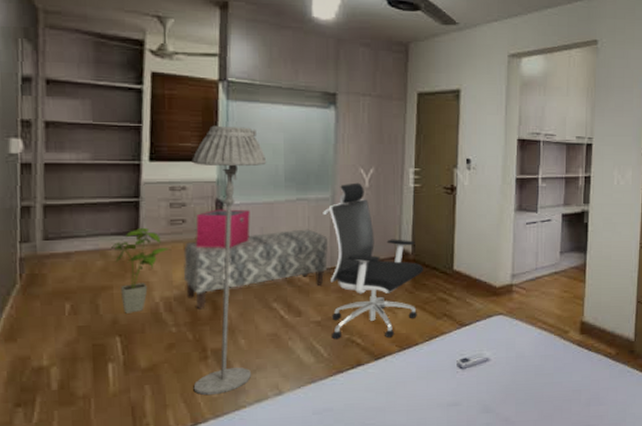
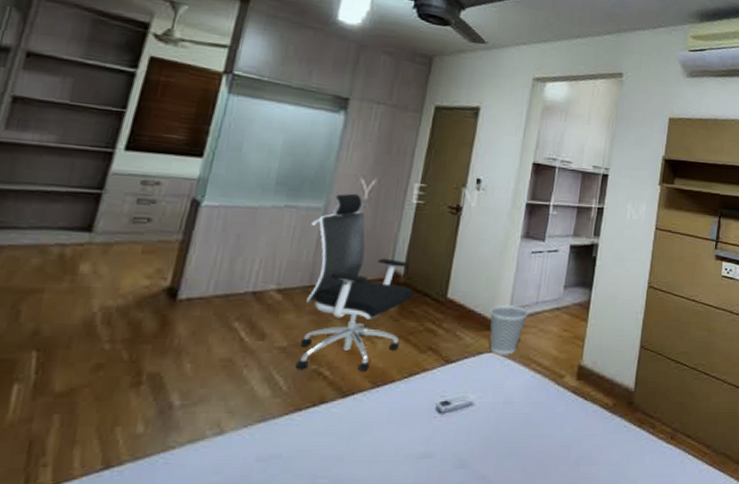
house plant: present [111,227,172,313] -> none [50,223,127,324]
bench: present [183,229,328,310] -> none [132,239,312,324]
floor lamp: present [191,125,267,396] -> none [114,118,260,432]
storage bin: present [196,209,250,249] -> none [157,209,229,255]
wastebasket: none [494,273,529,317] -> present [490,305,528,355]

